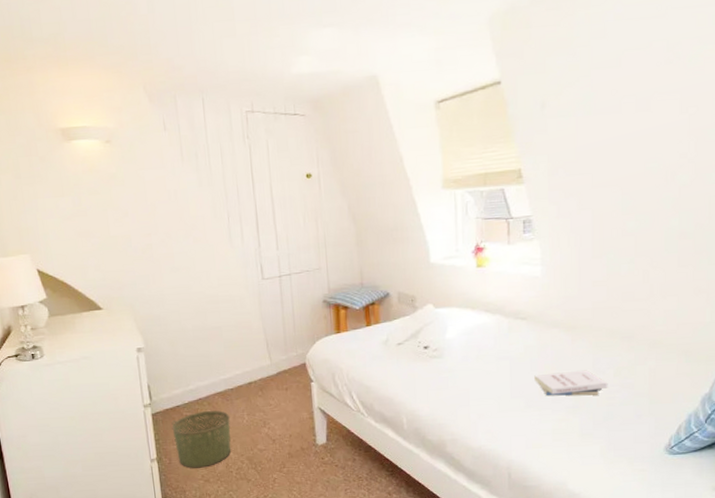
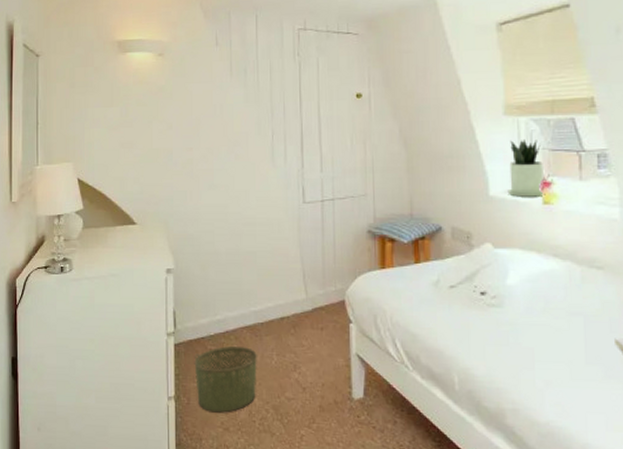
planter: none [446,210,479,262] -> present [507,140,546,197]

